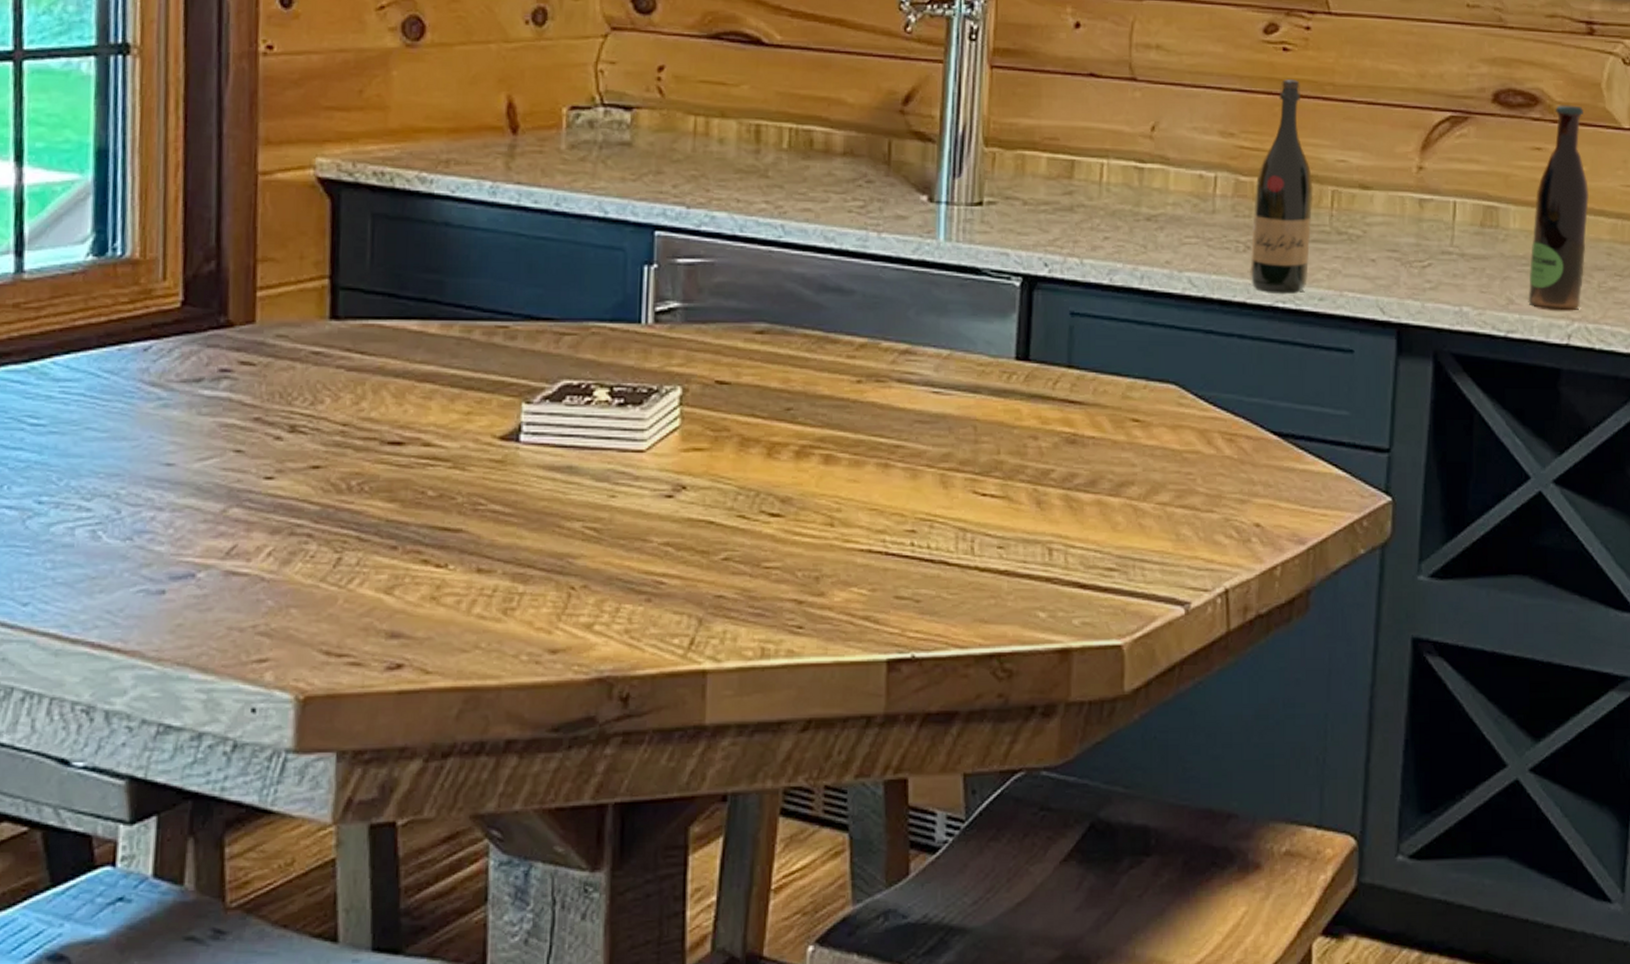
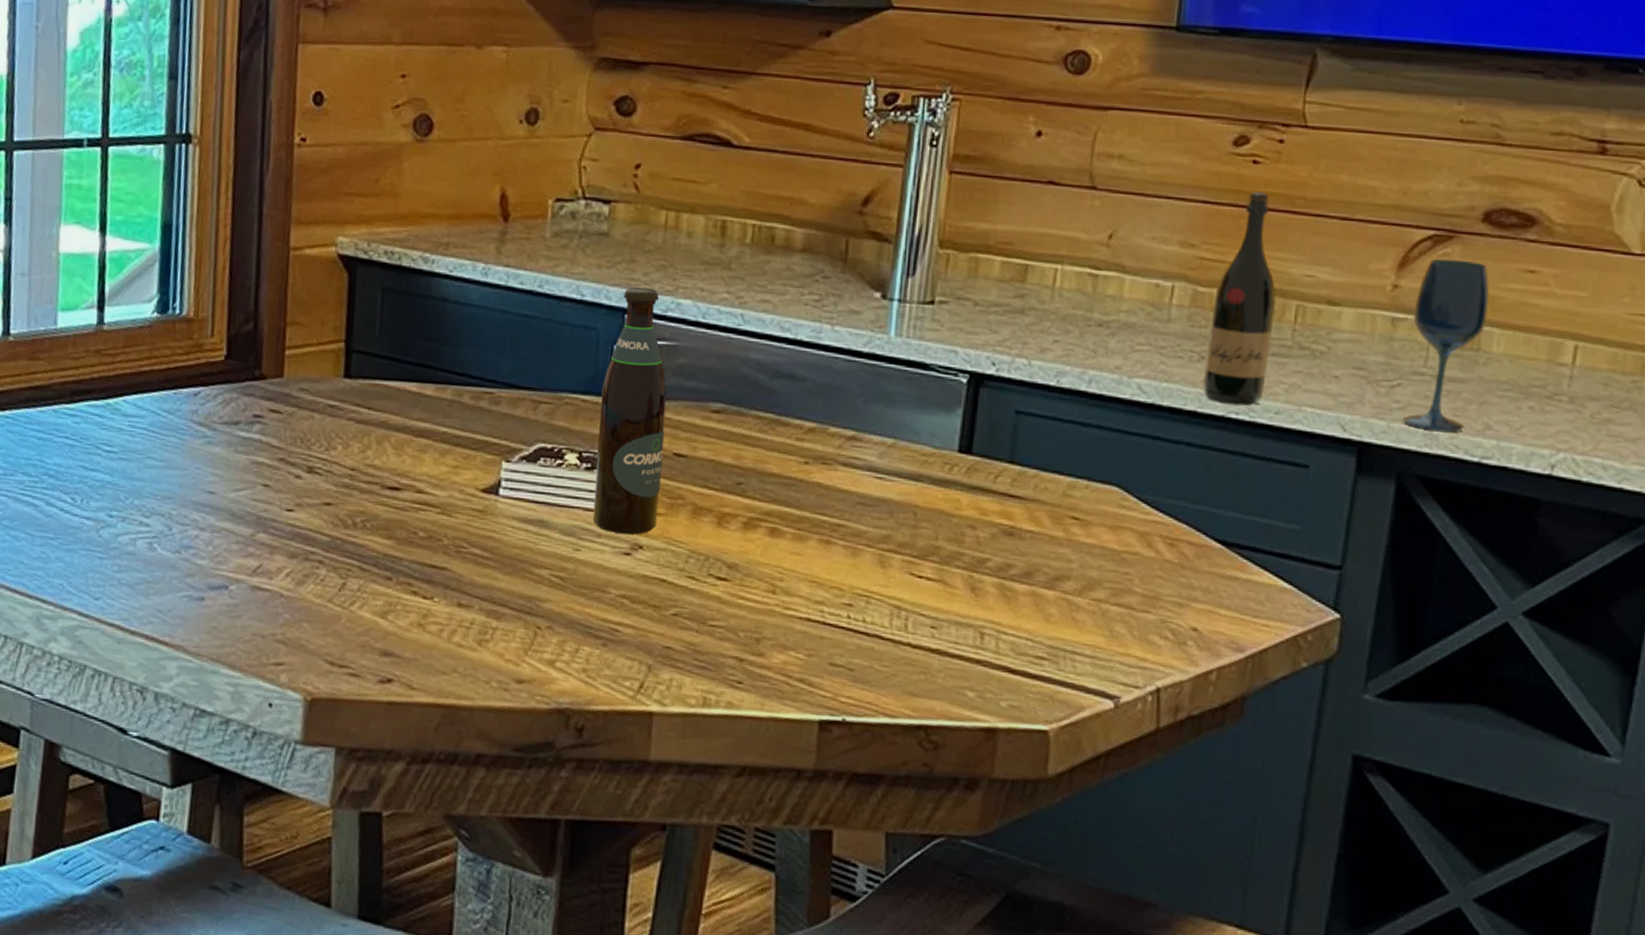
bottle: none [628,200,705,474] -> present [592,287,667,535]
wineglass: none [1434,139,1504,308] -> present [1402,258,1490,432]
bottle: present [1528,105,1589,312] -> none [1507,226,1587,442]

